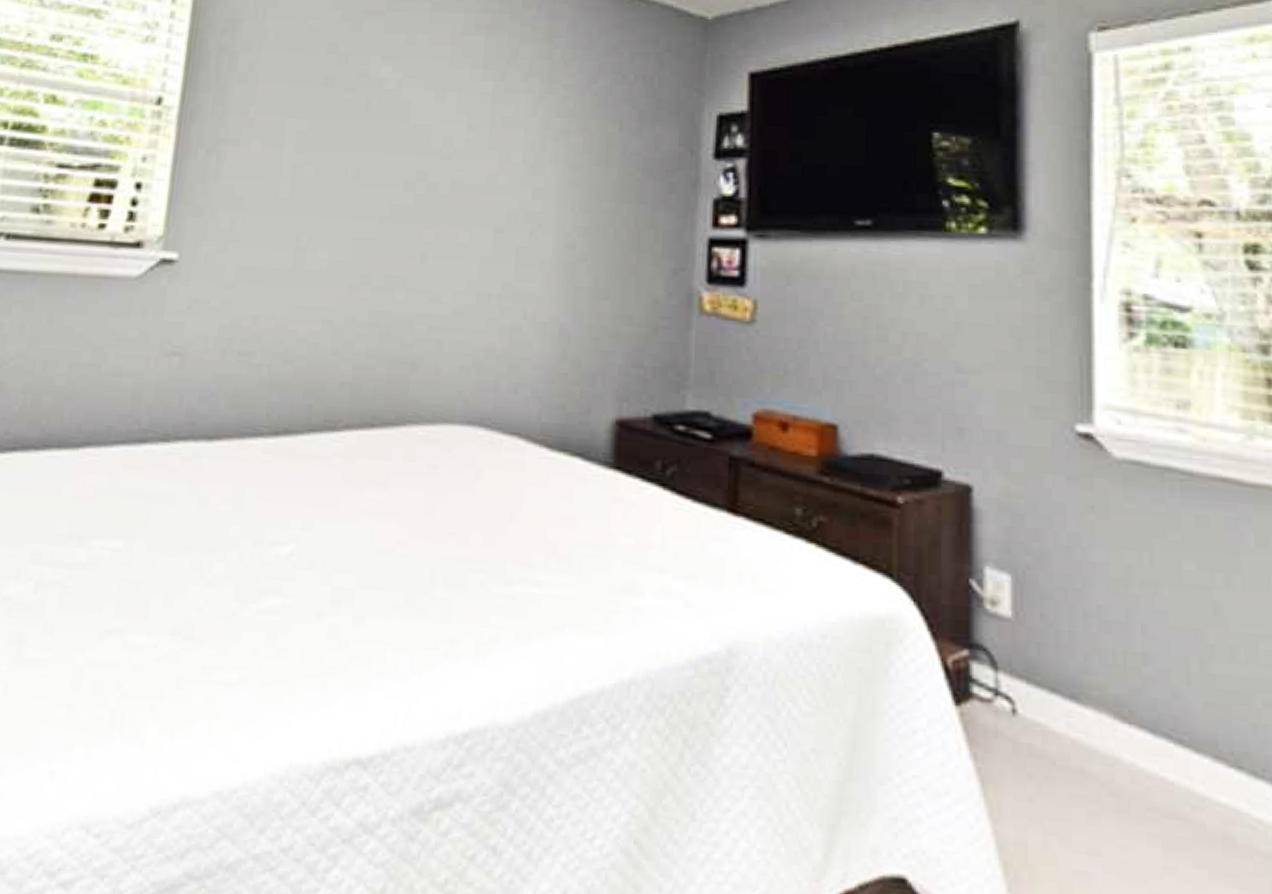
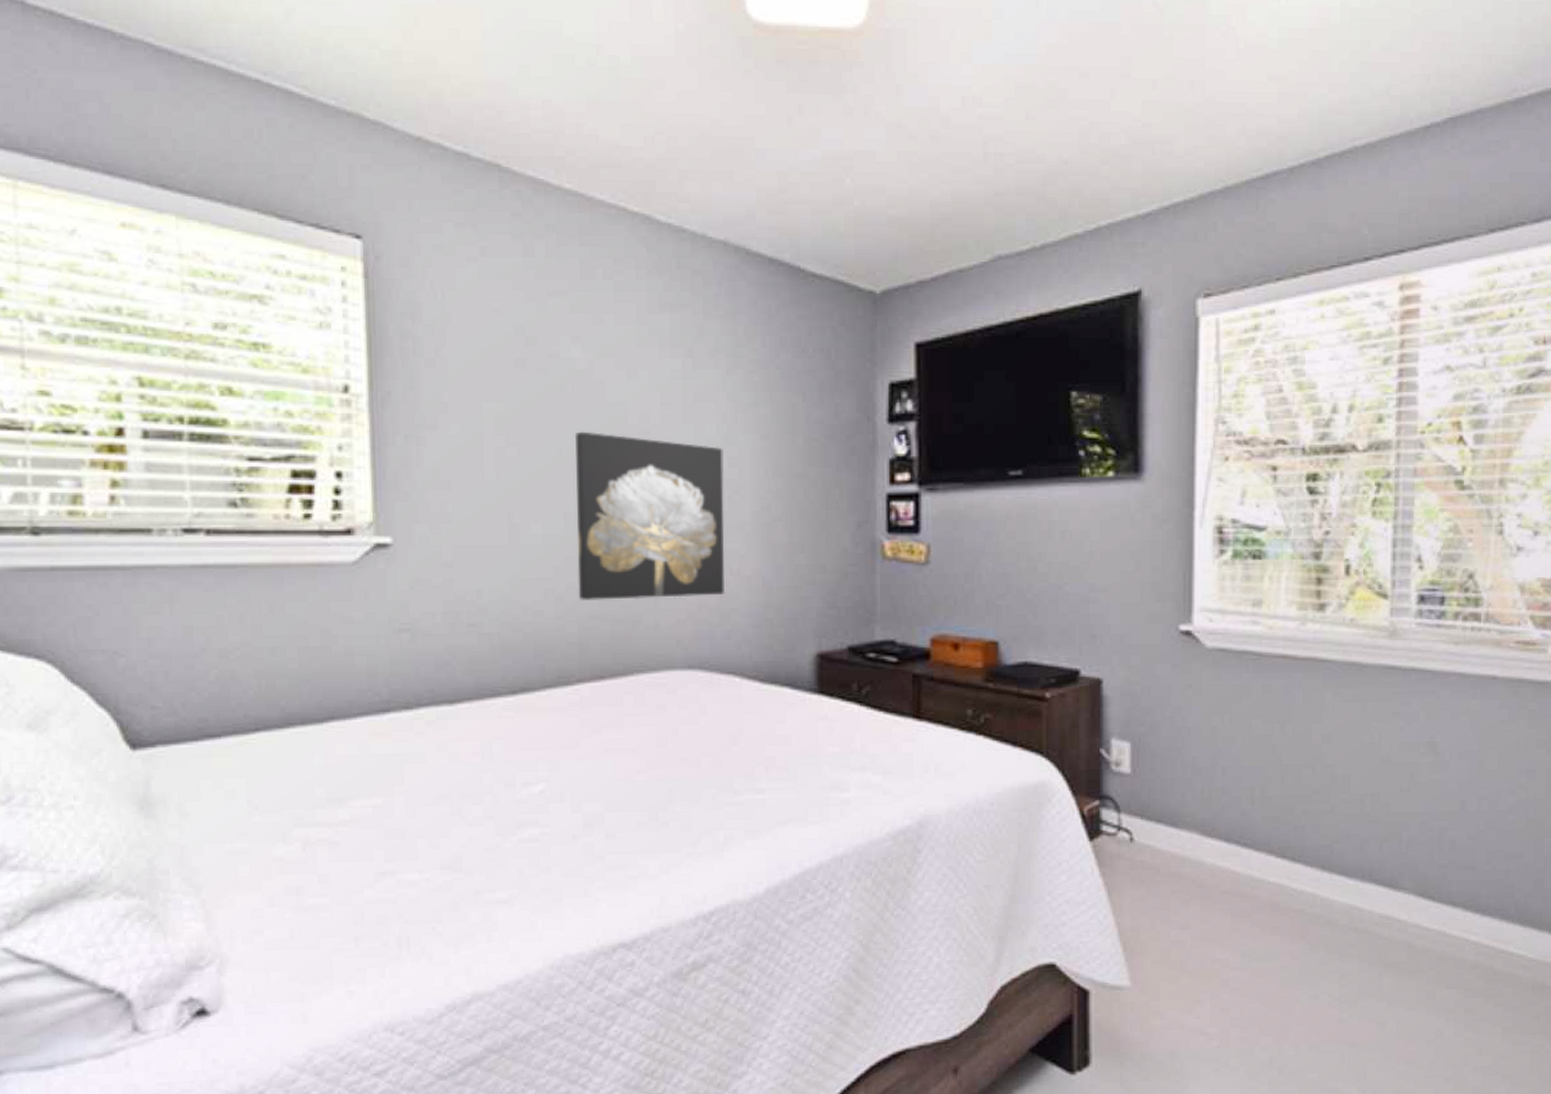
wall art: none [357,153,528,341] -> present [574,431,726,601]

